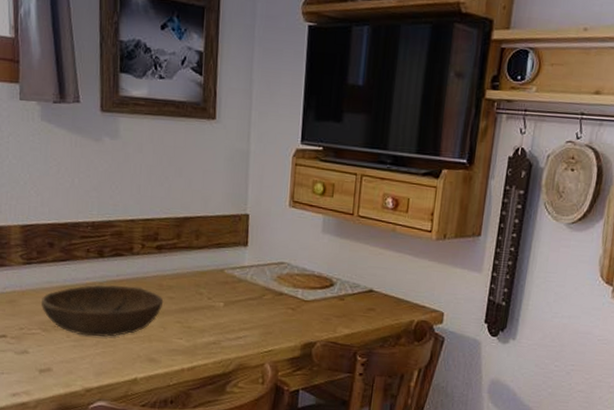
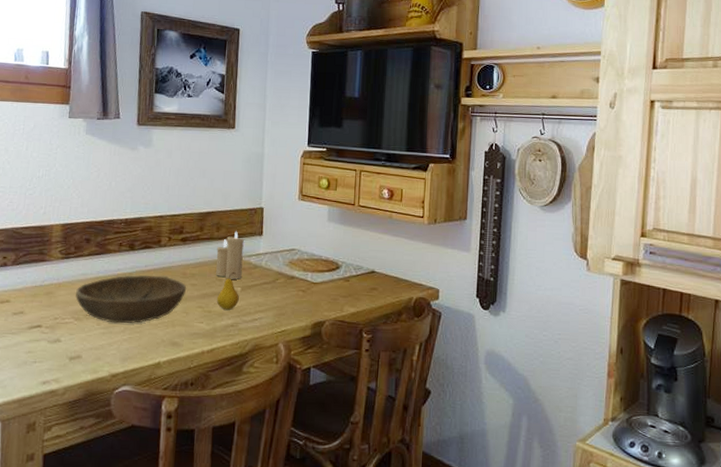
candle: none [196,240,227,294] -> present [216,231,244,280]
fruit: none [196,285,222,326] -> present [216,271,239,310]

